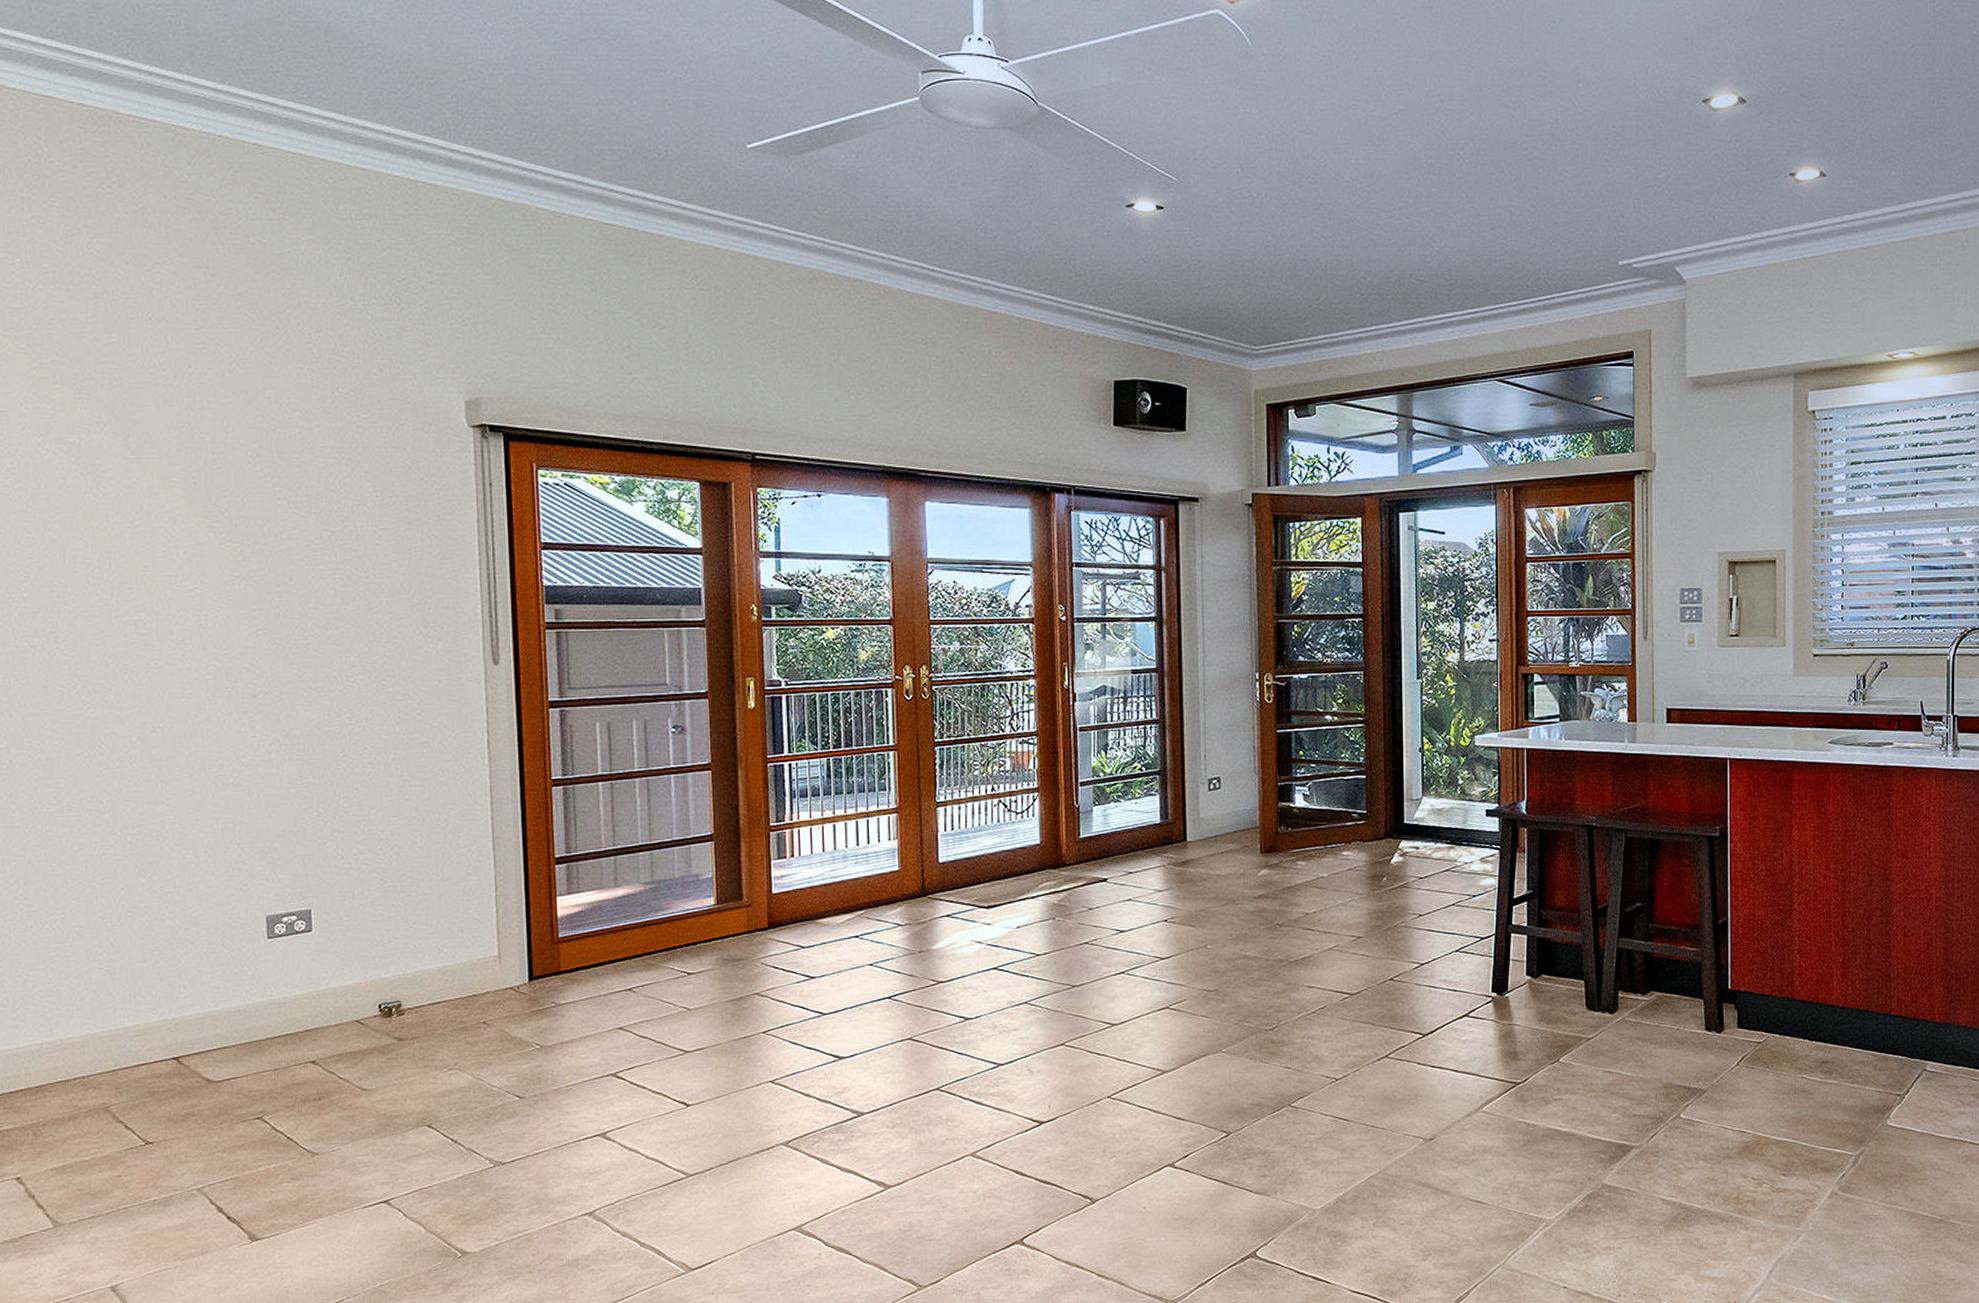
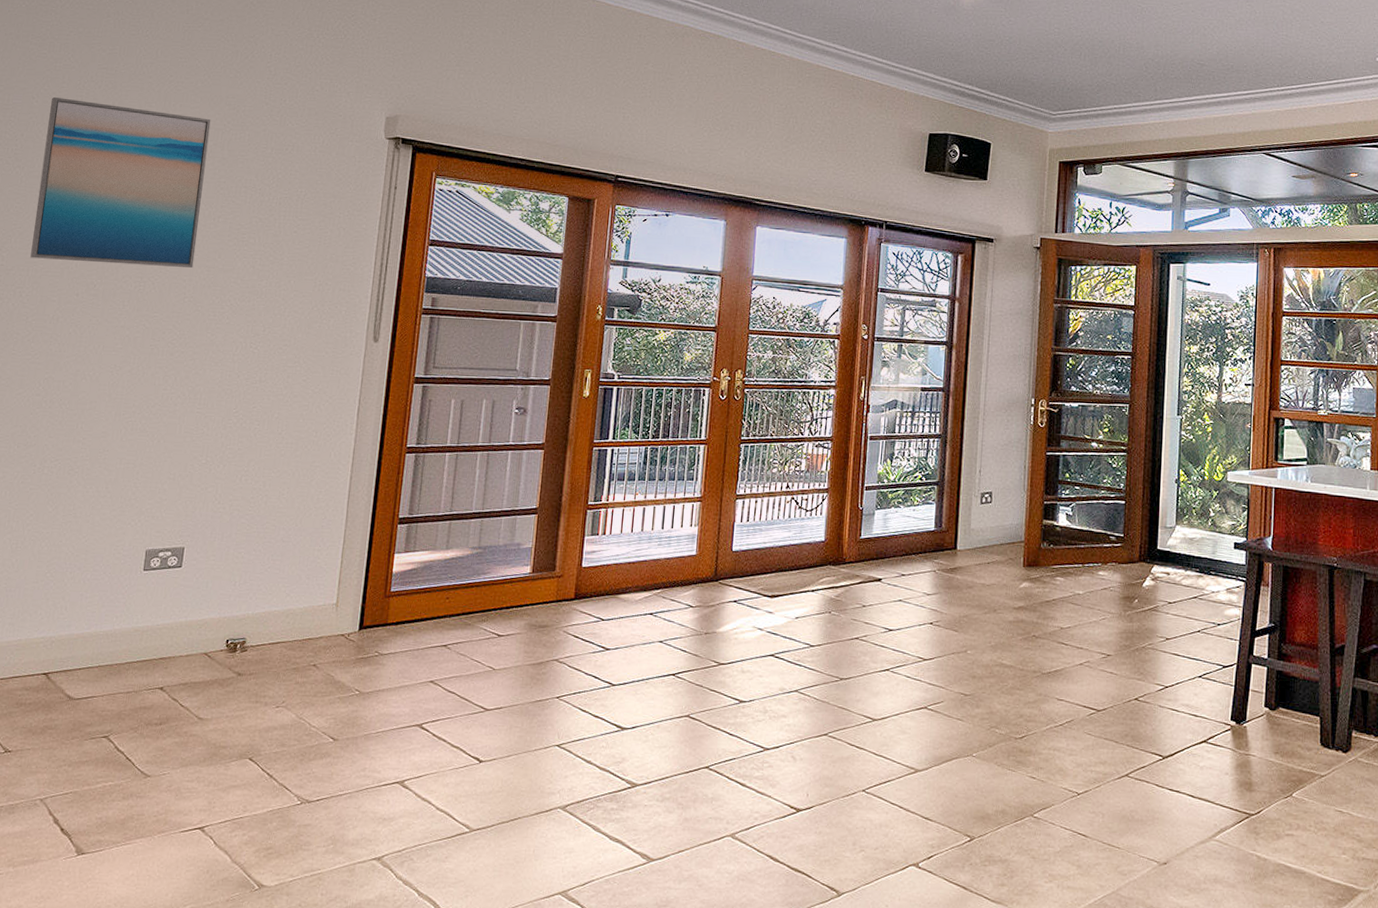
wall art: none [43,401,261,597] -> present [30,96,211,268]

